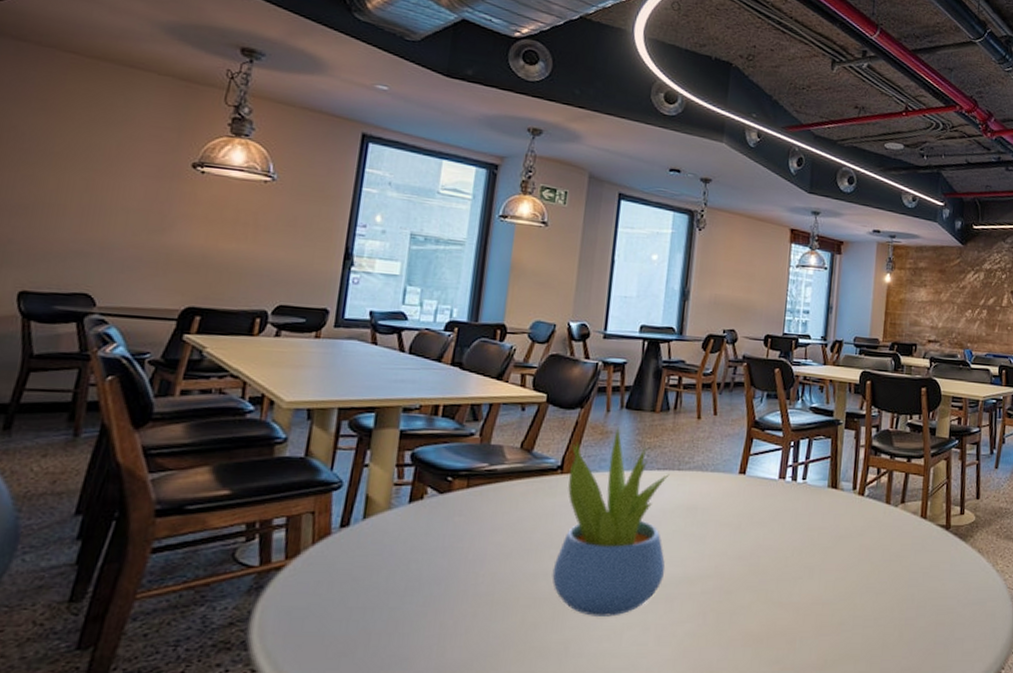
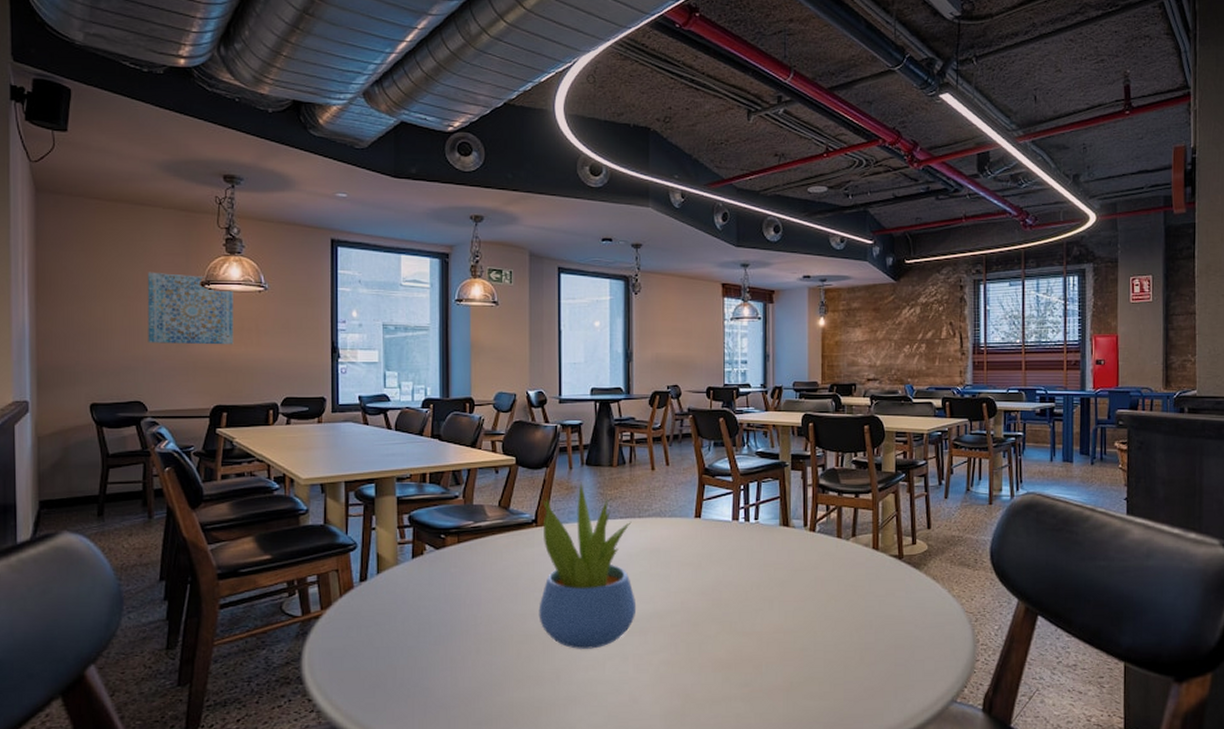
wall art: none [110,144,232,239] -> present [147,272,234,345]

